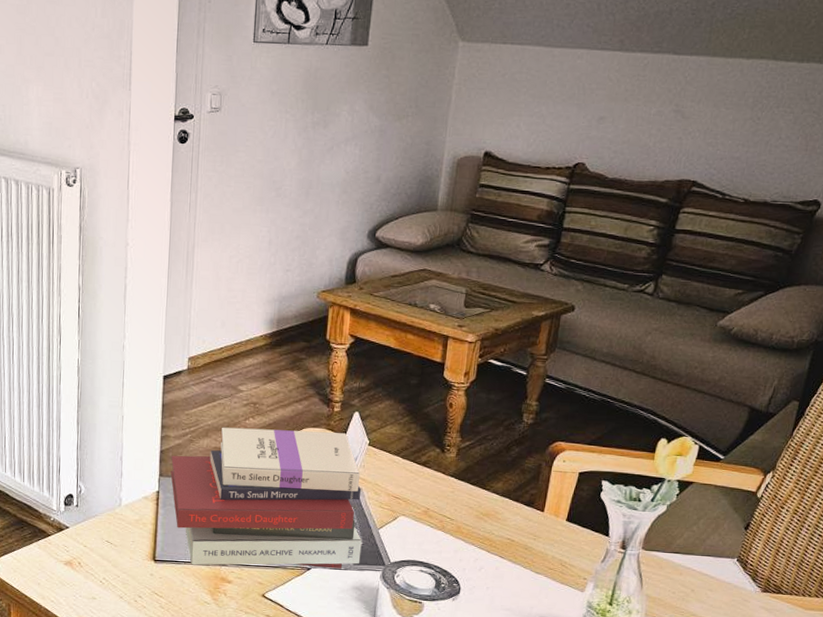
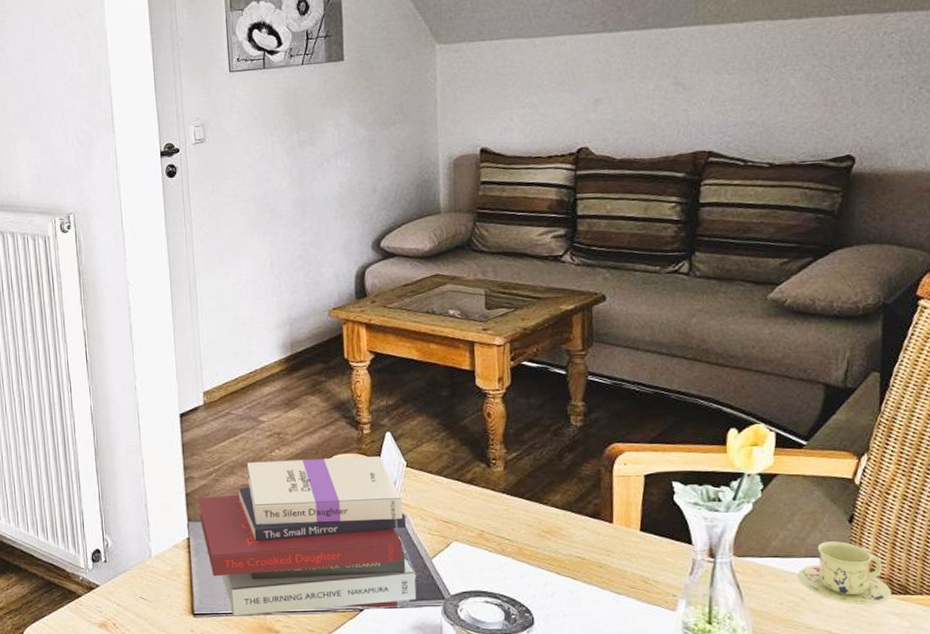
cup and saucer: none [692,544,767,601] -> present [797,541,892,606]

